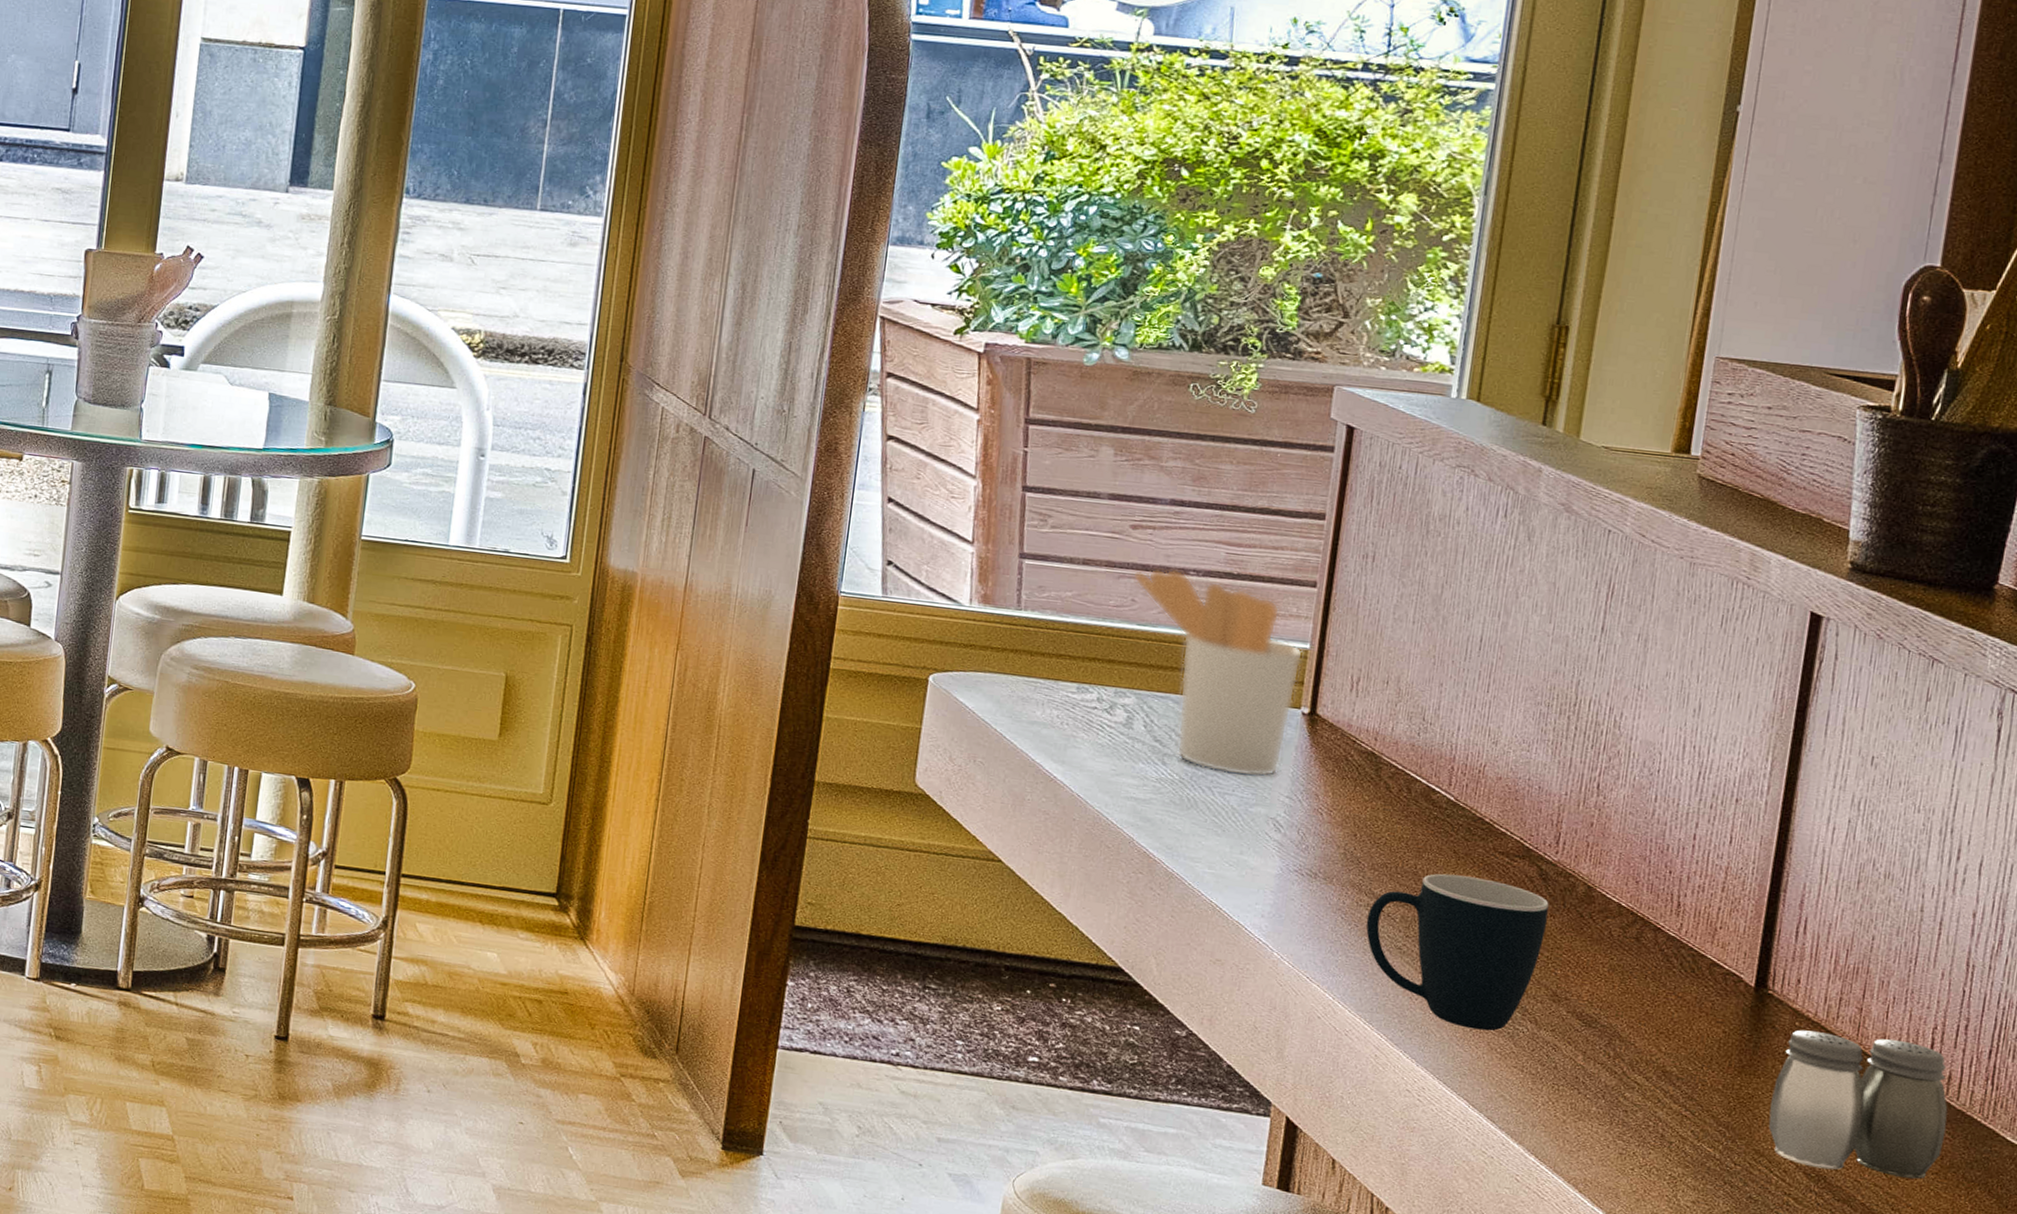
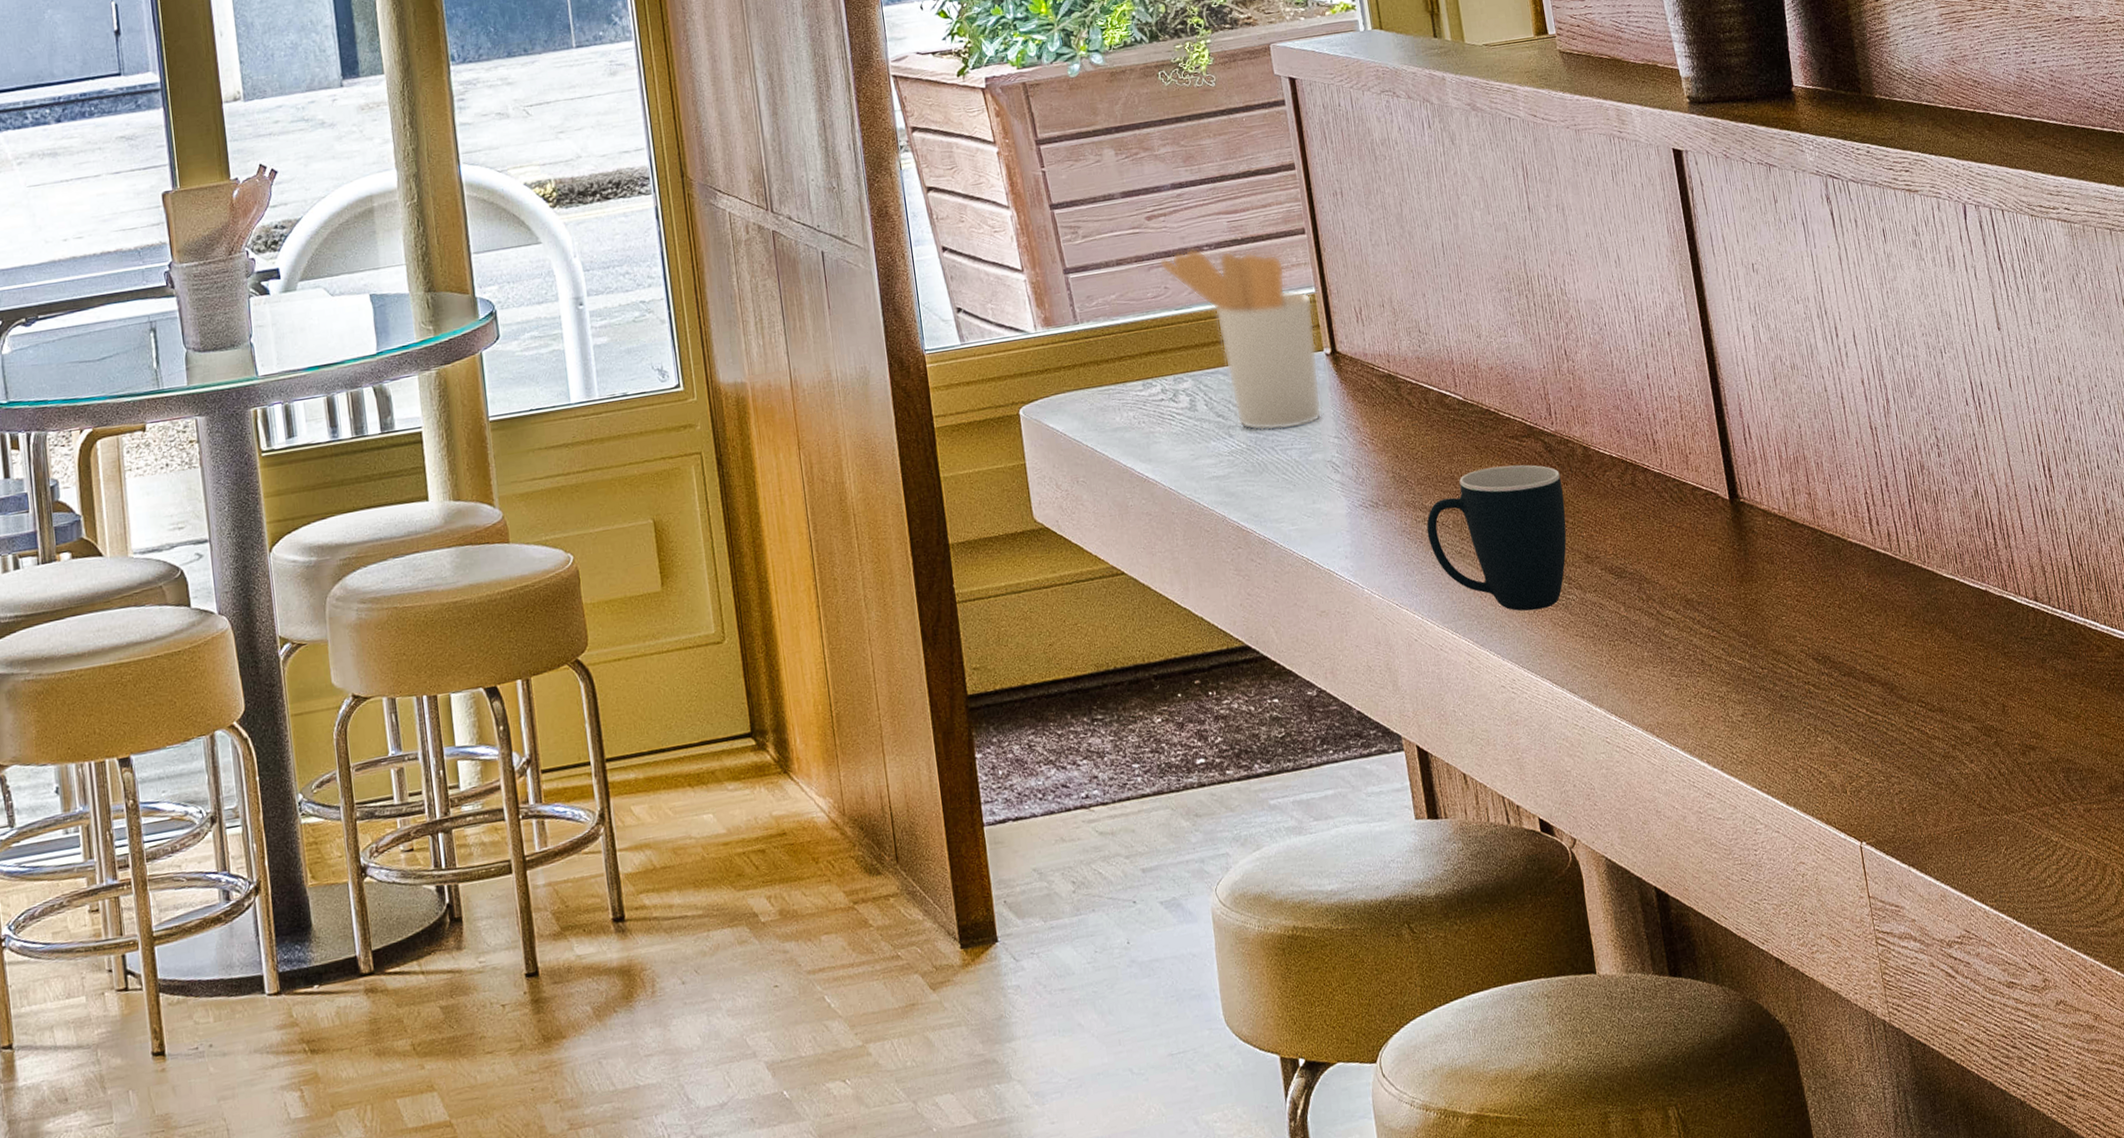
salt and pepper shaker: present [1768,1029,1948,1179] -> none [1767,511,1903,652]

